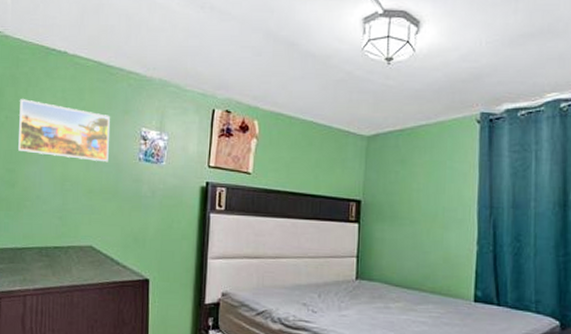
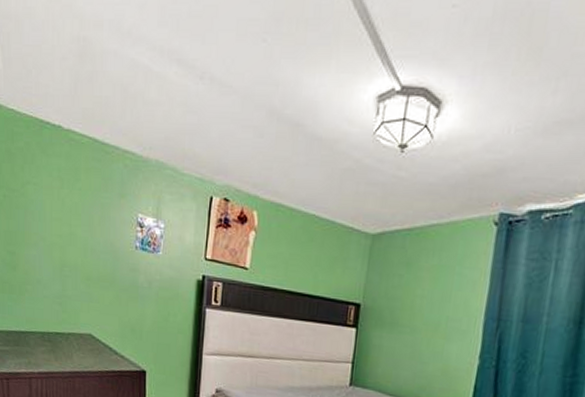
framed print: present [18,99,110,163] -> none [17,177,106,249]

